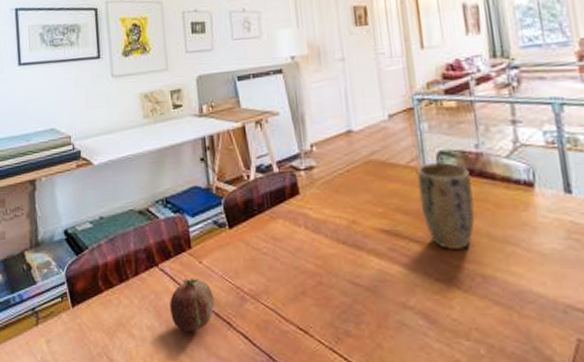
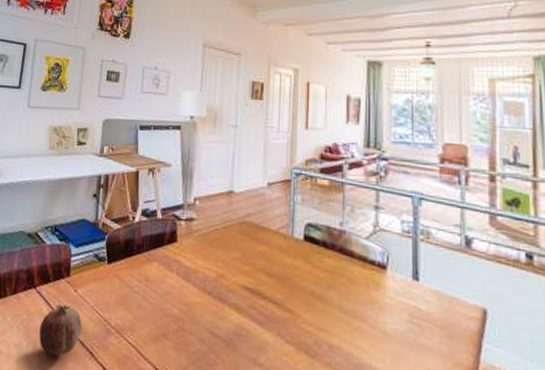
plant pot: present [417,163,475,249] -> none [283,232,331,317]

